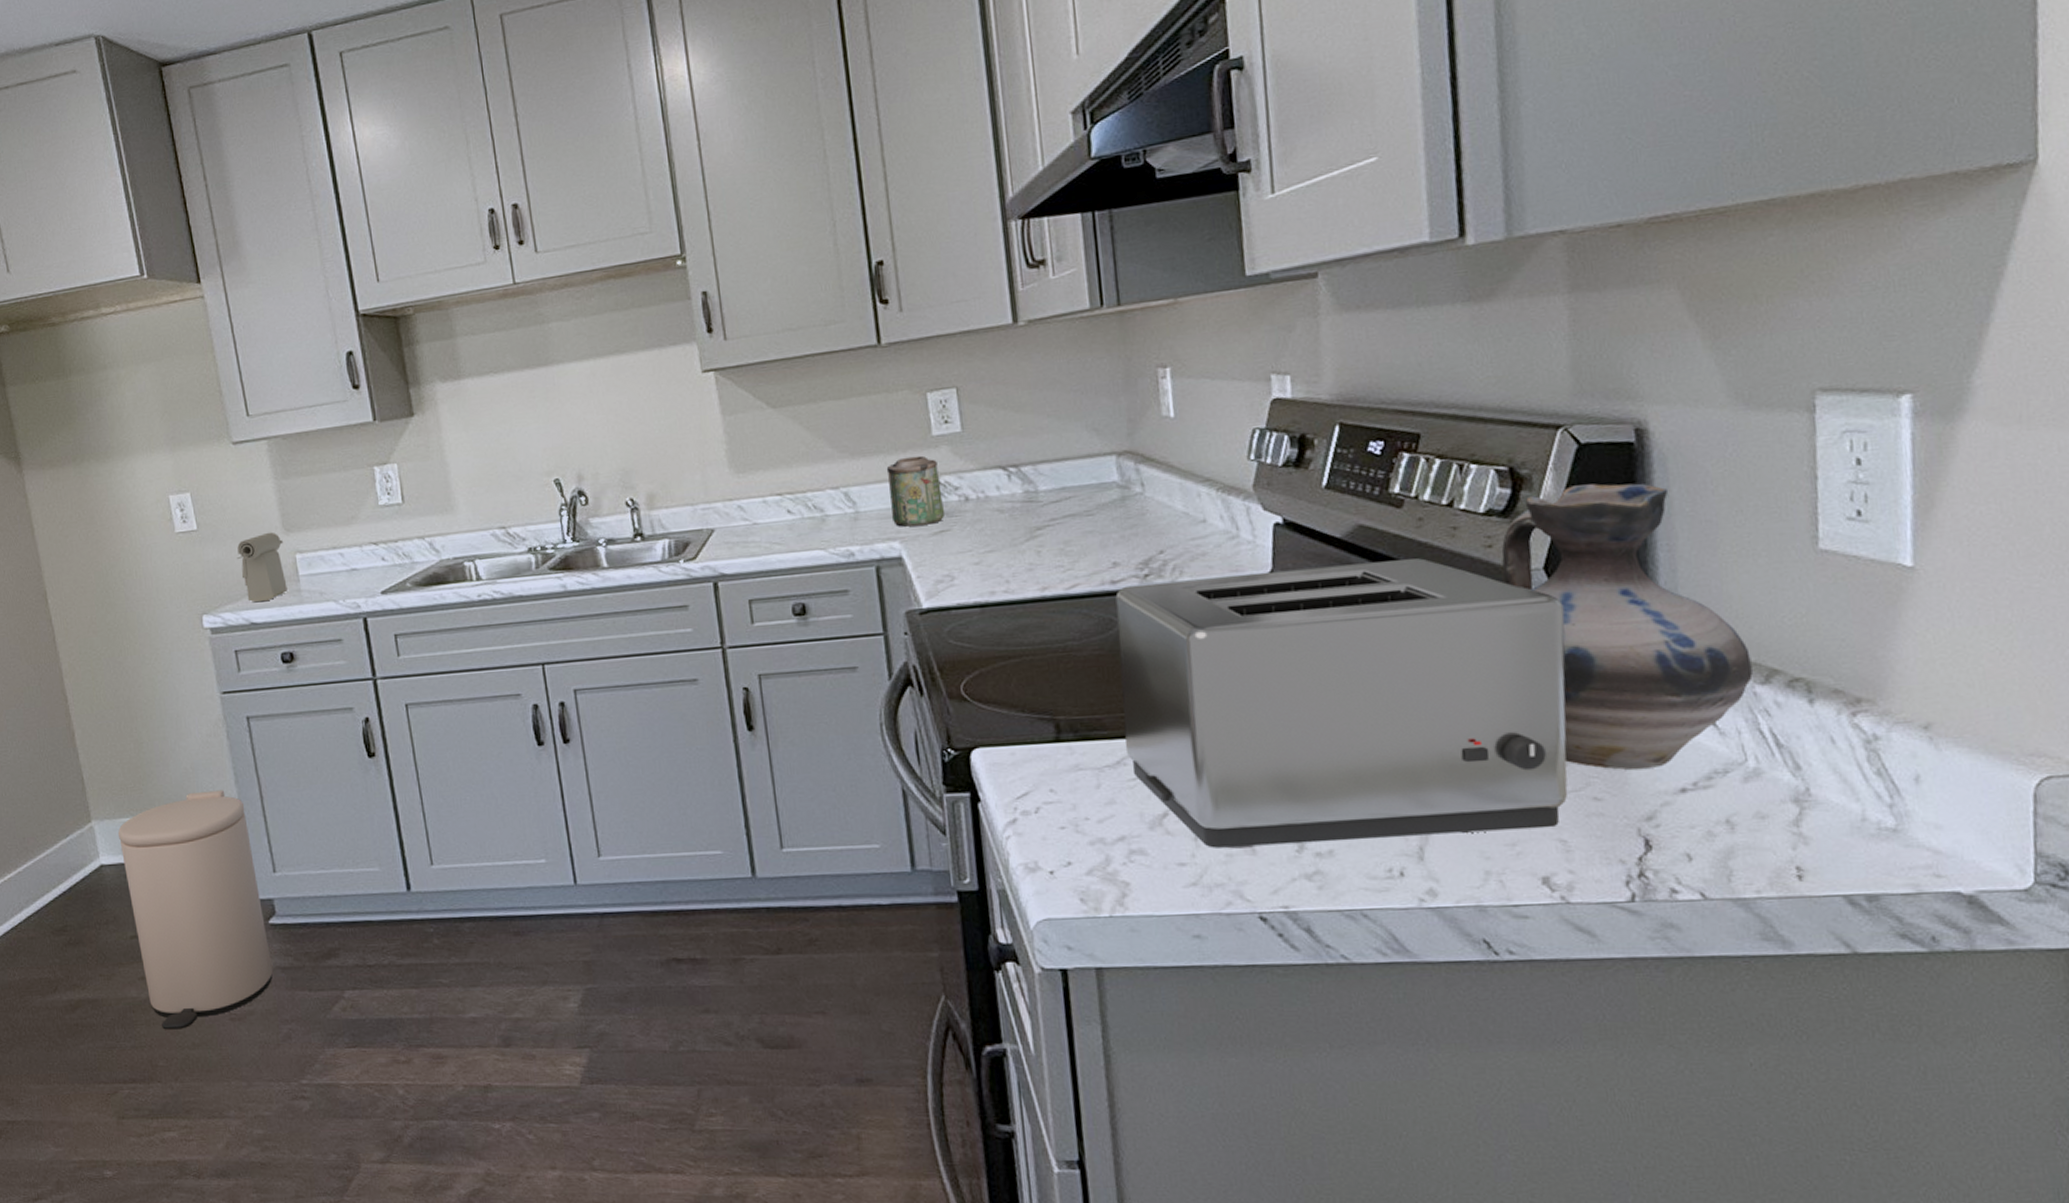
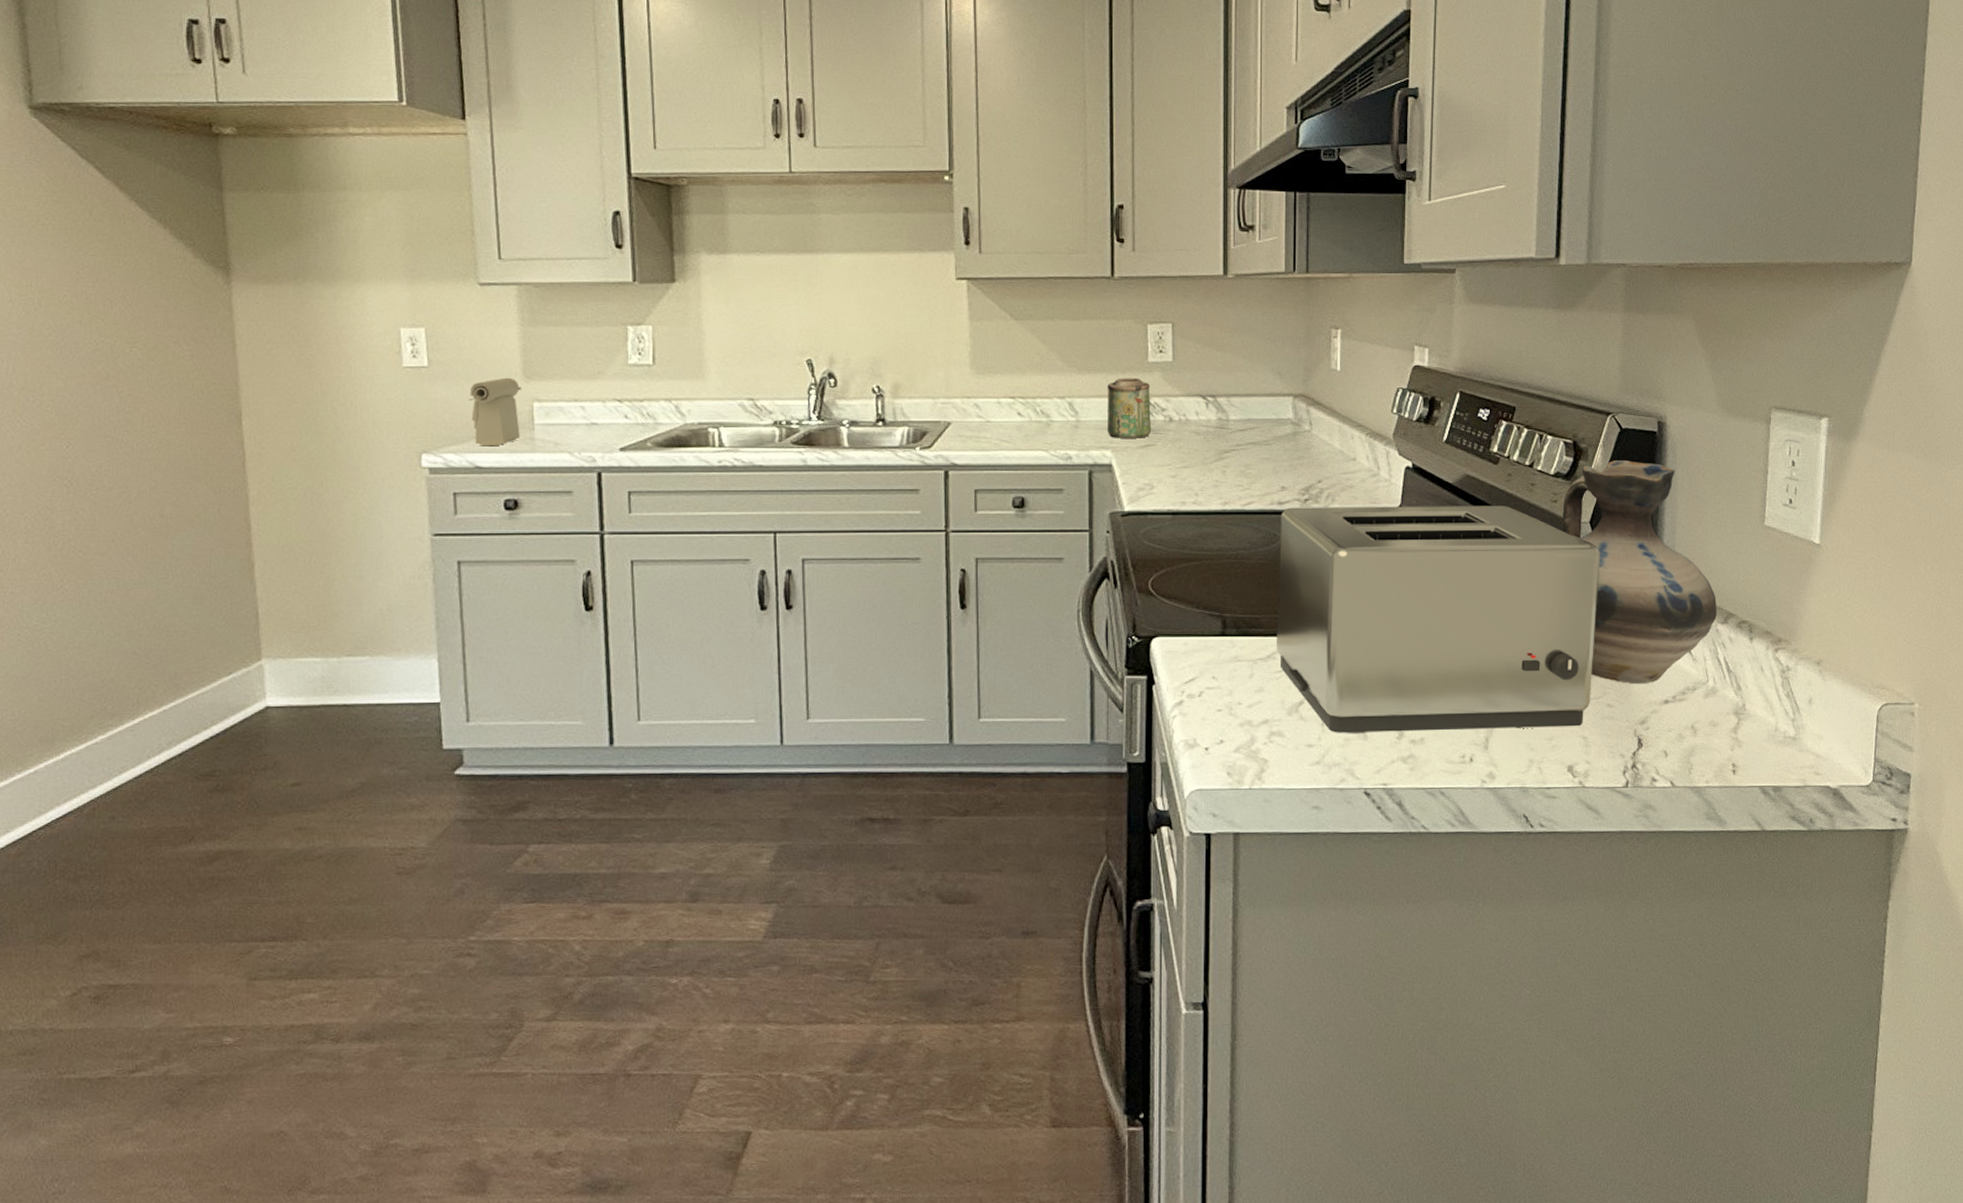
pedal bin: present [117,790,273,1030] -> none [291,634,452,884]

